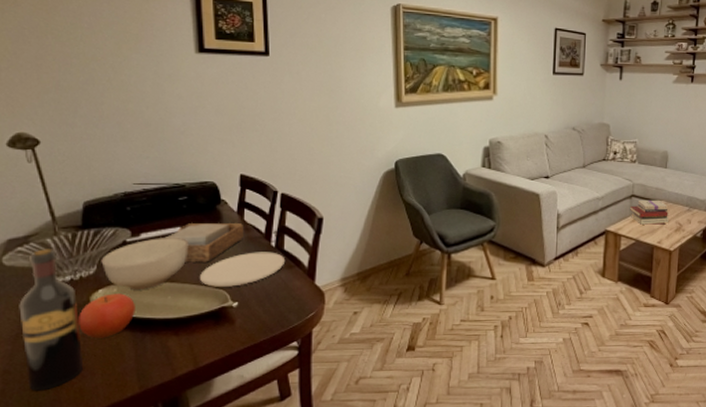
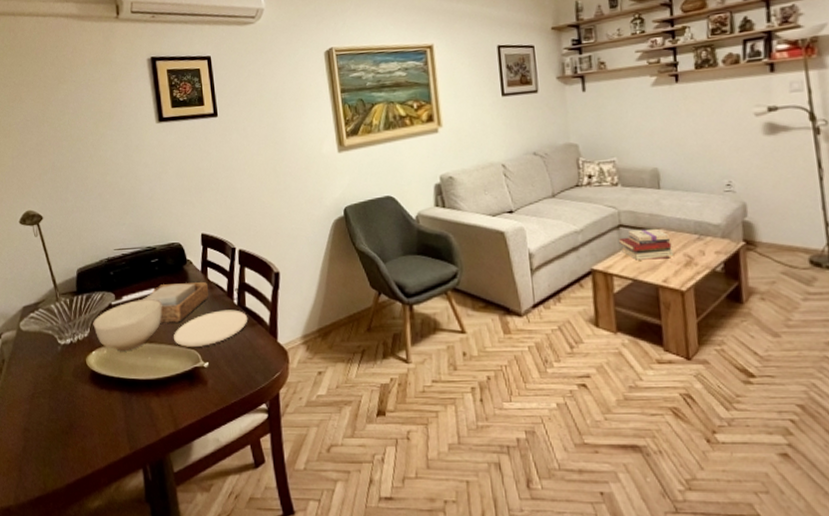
wine bottle: present [19,249,83,391] -> none [33,314,84,449]
fruit: present [79,293,135,338] -> none [78,355,122,399]

